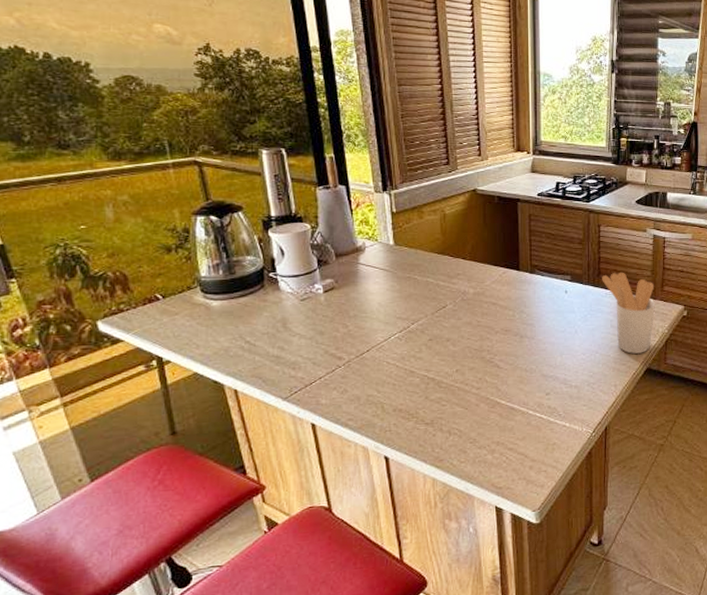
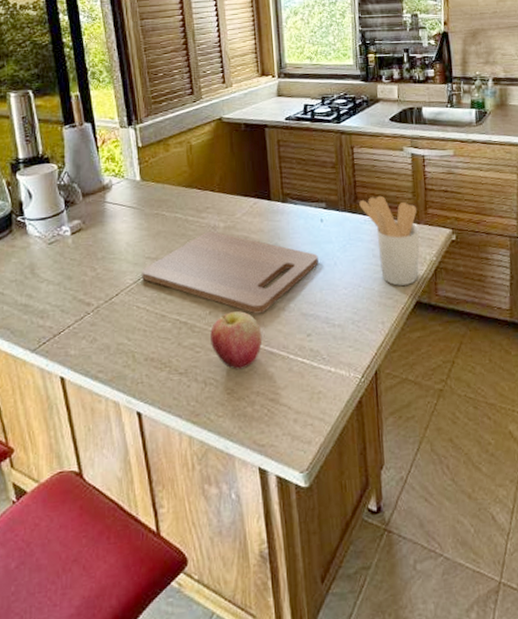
cutting board: none [393,297,561,374] -> present [142,232,319,314]
apple: none [456,370,505,422] -> present [210,311,263,370]

